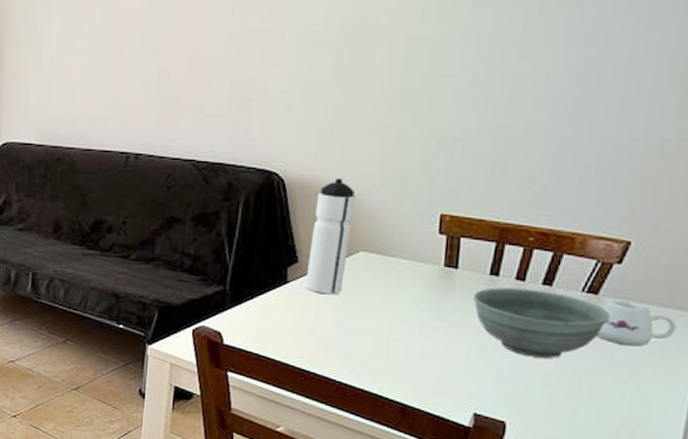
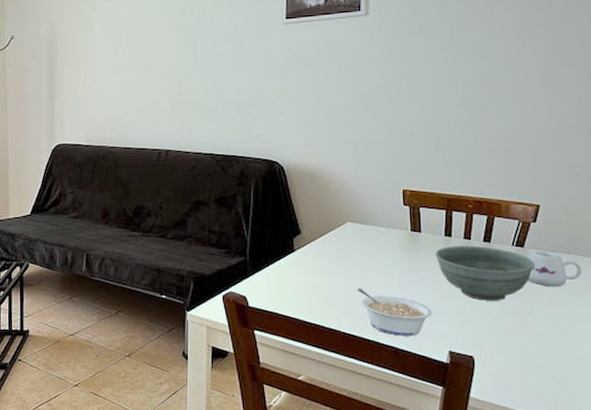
water bottle: present [305,177,356,295] -> none [308,164,339,259]
legume: none [362,331,459,392] -> present [356,288,433,336]

